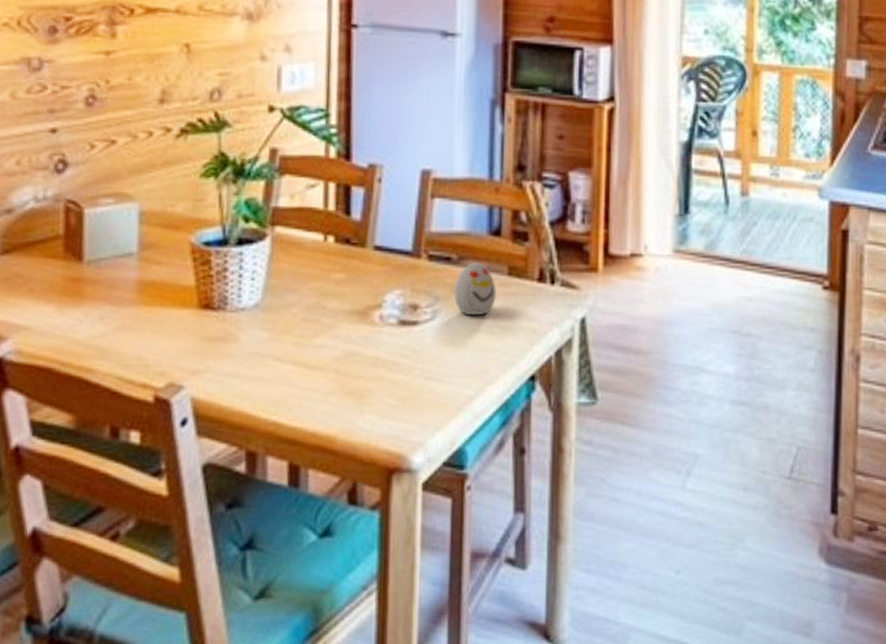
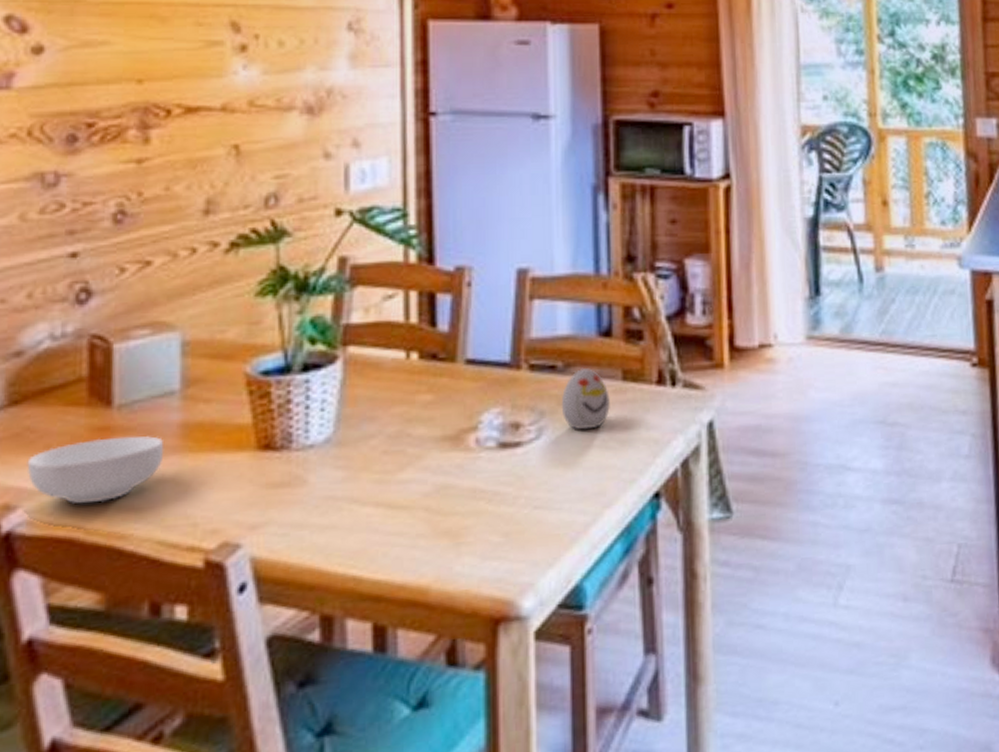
cereal bowl: none [15,287,124,341] -> present [26,436,164,504]

